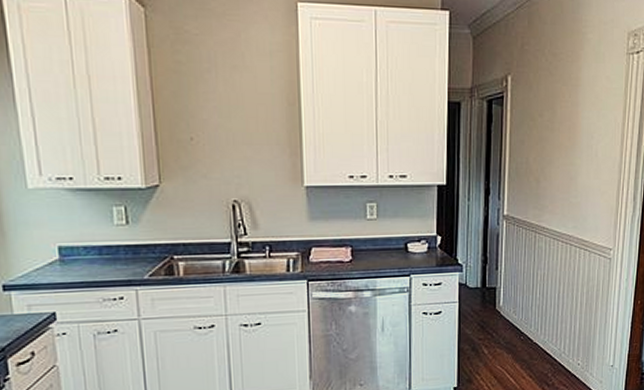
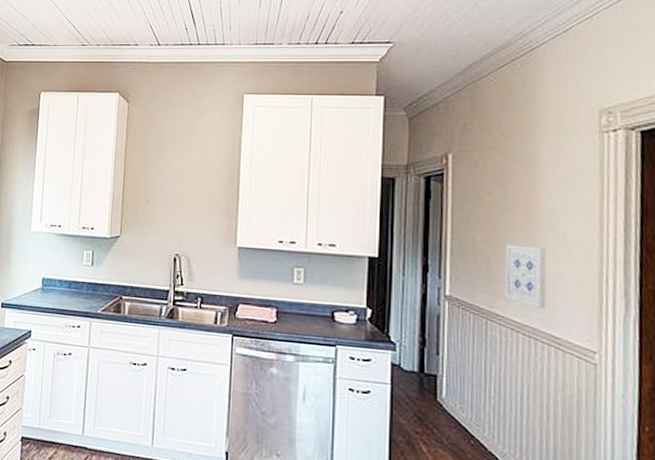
wall art: none [550,163,582,217] -> present [504,244,547,308]

